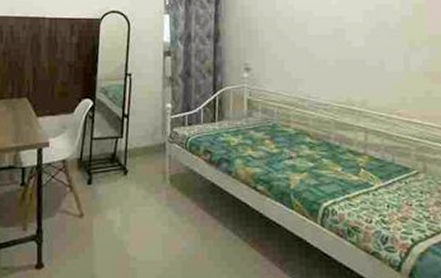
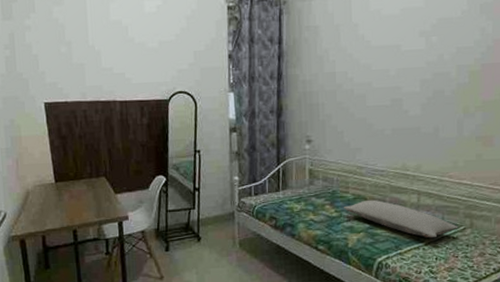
pillow: none [285,136,411,183] -> present [344,199,458,238]

